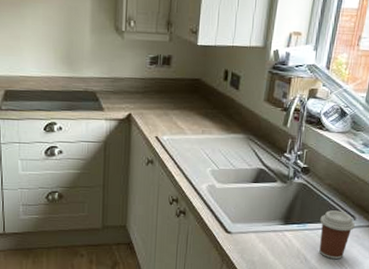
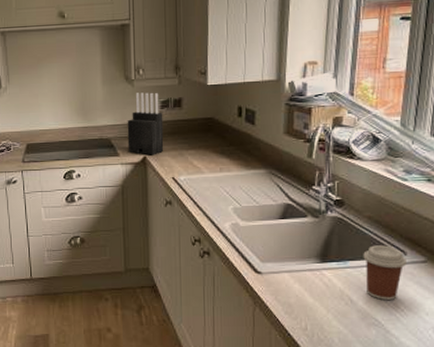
knife block: none [113,46,152,113] -> present [127,92,164,155]

